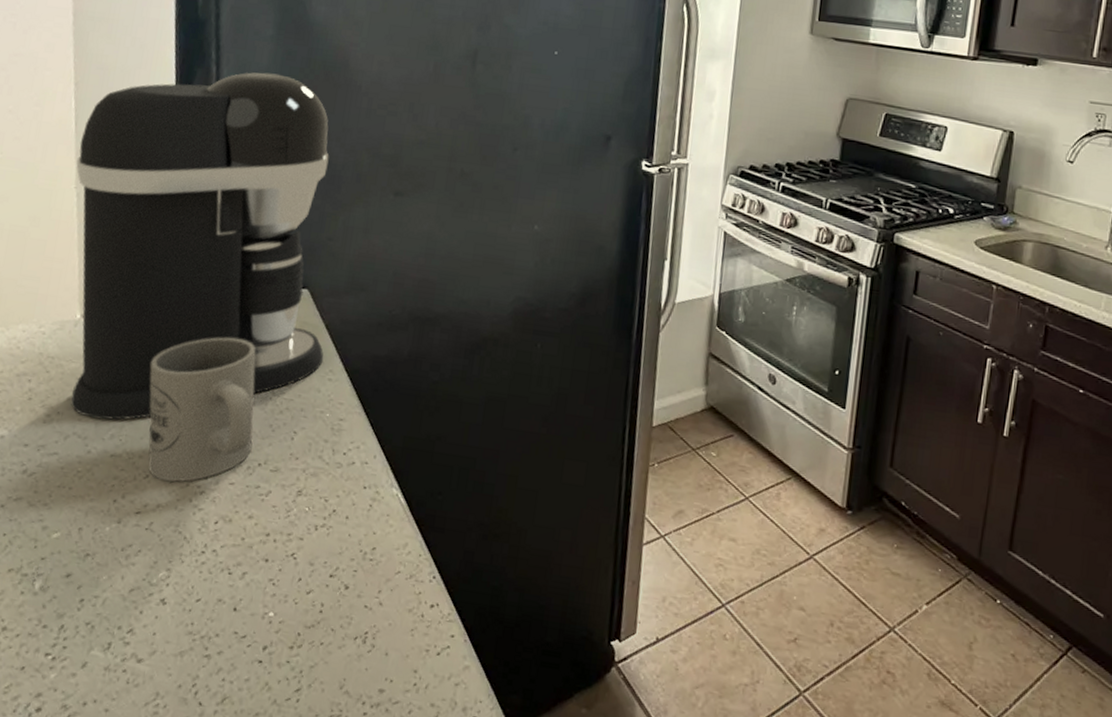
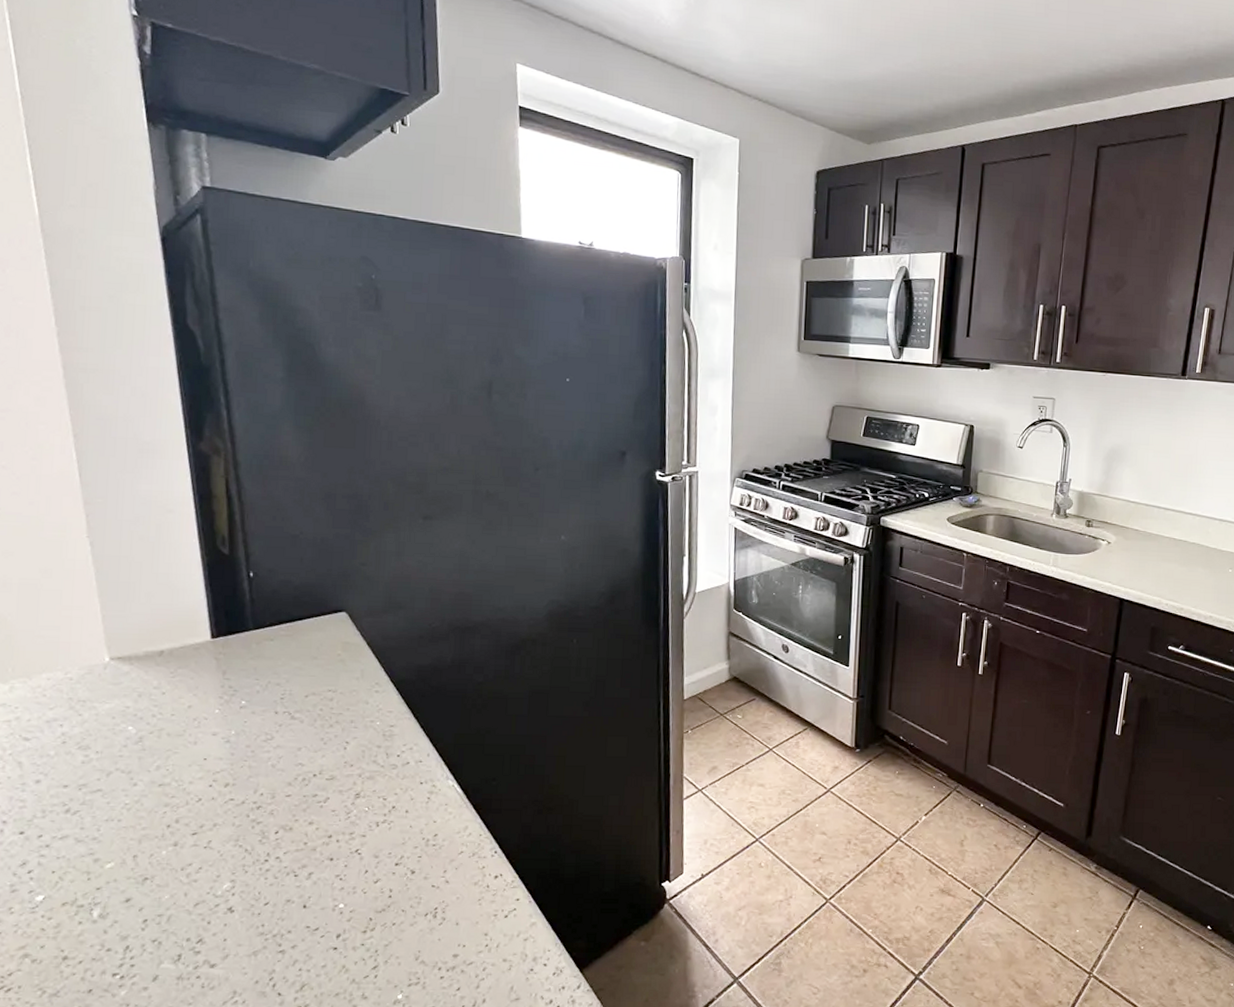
coffee maker: present [71,72,329,420] -> none [85,413,369,753]
mug: present [148,337,256,482] -> none [191,663,306,801]

